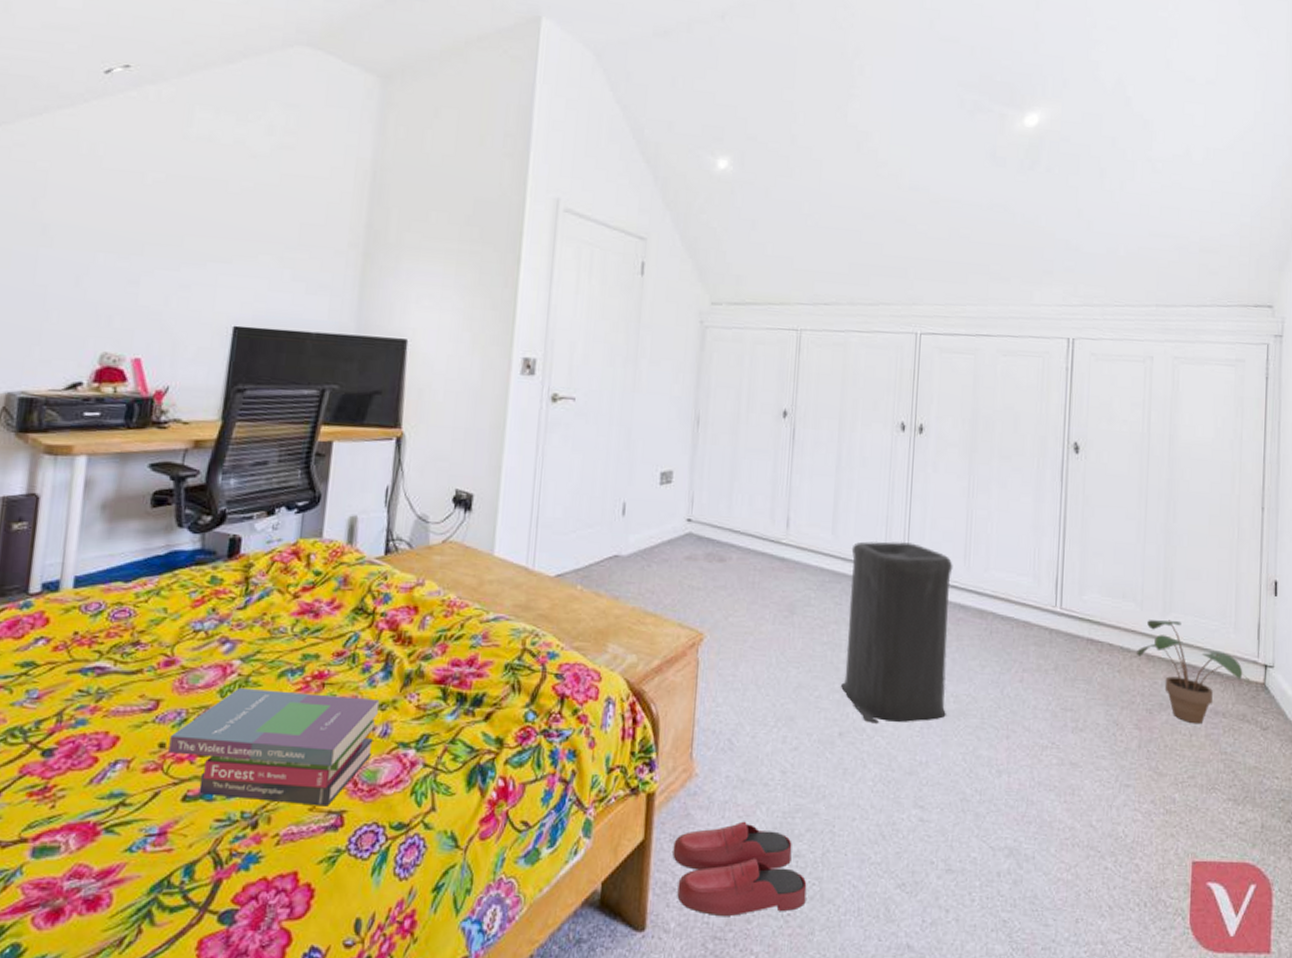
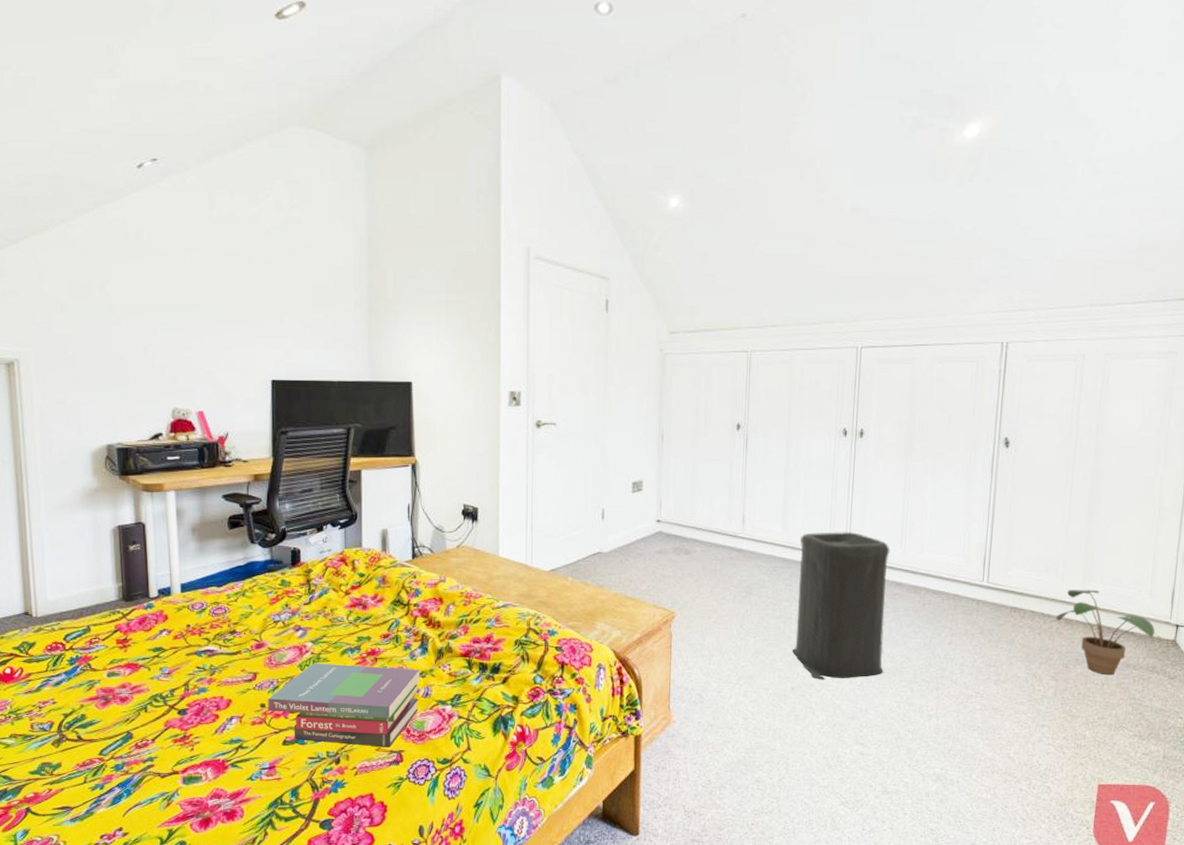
slippers: present [673,821,807,916] -> none [658,756,767,825]

